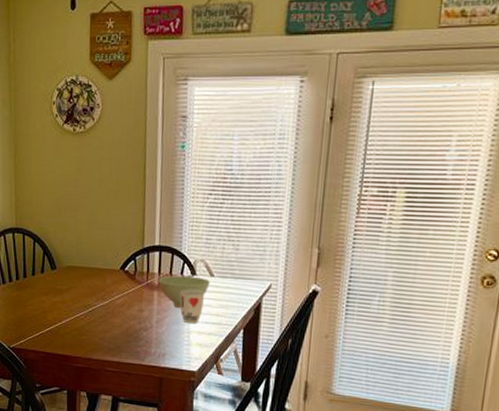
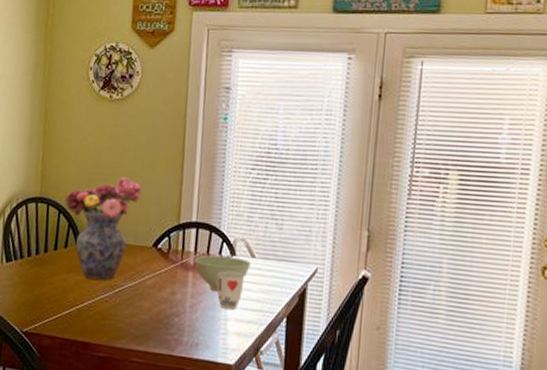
flower arrangement: none [39,206,109,301] -> present [65,176,143,281]

